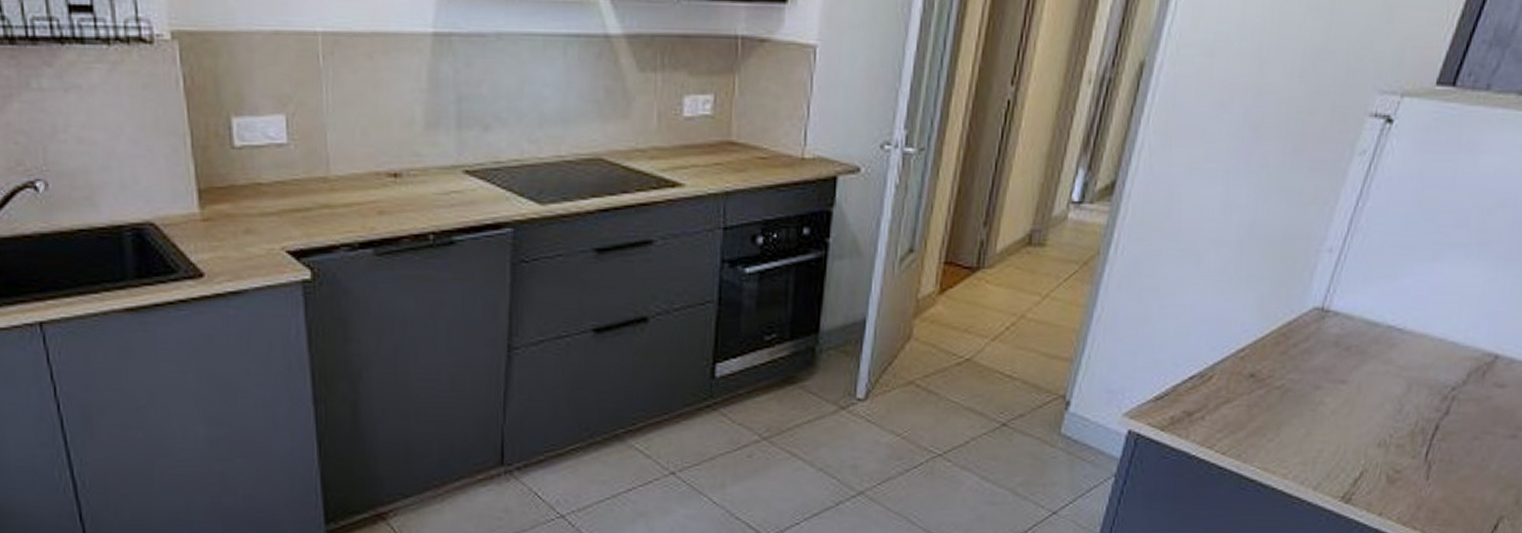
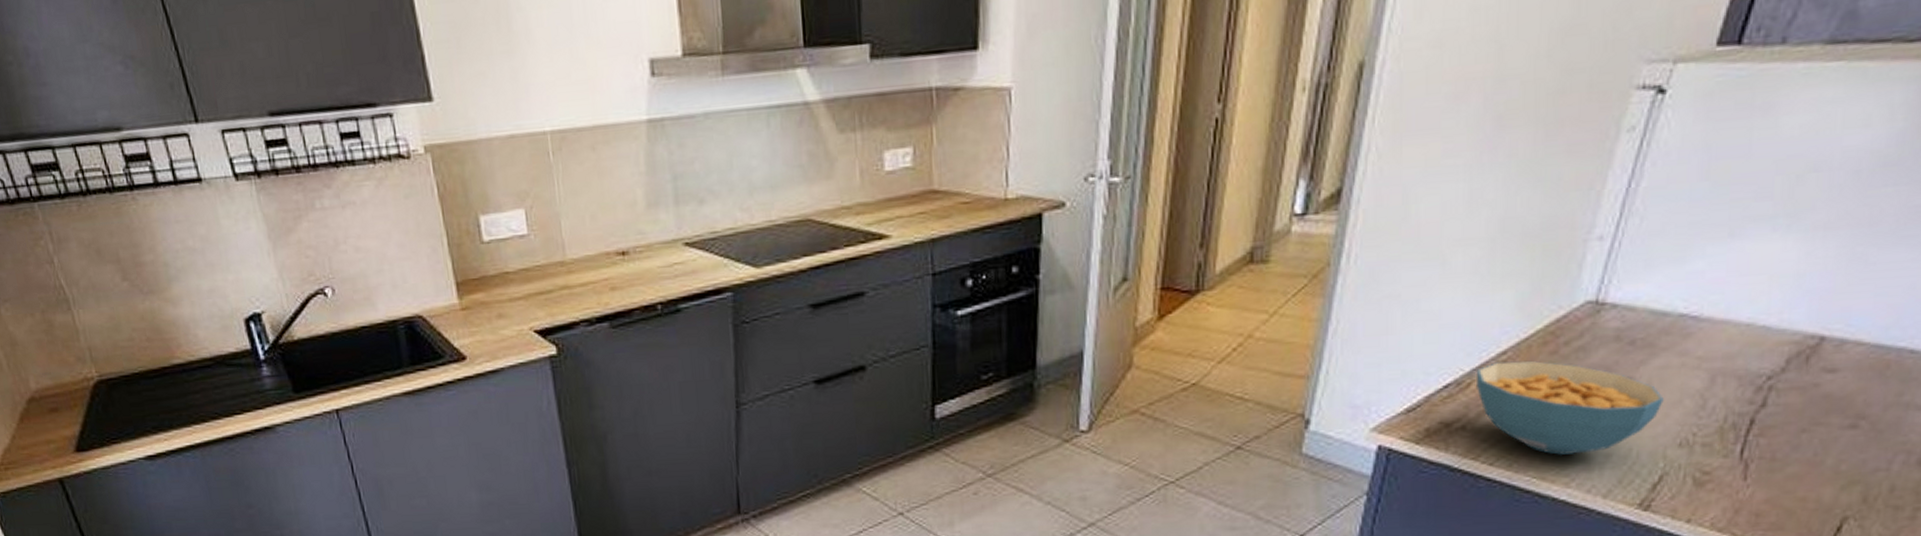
cereal bowl: none [1217,358,1369,448] -> present [1477,361,1664,455]

